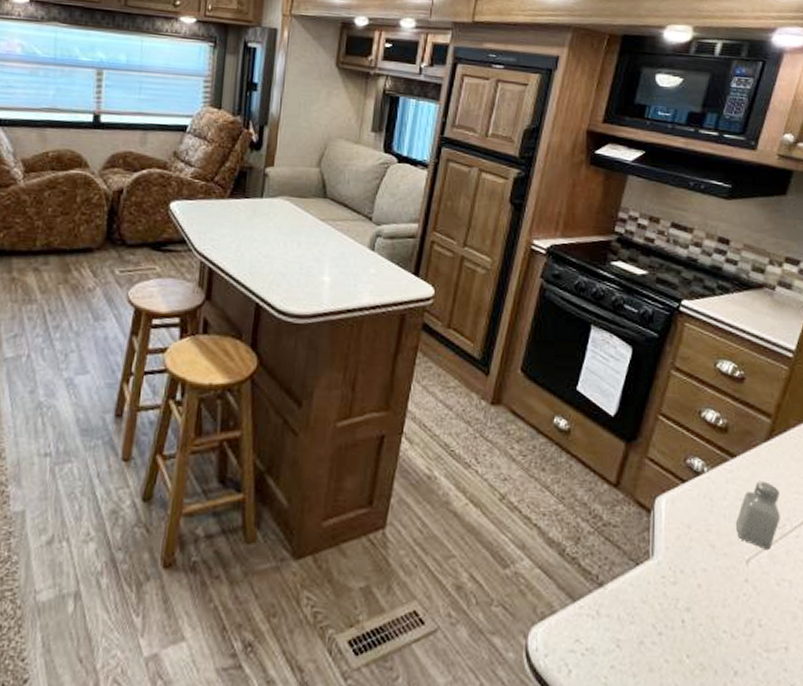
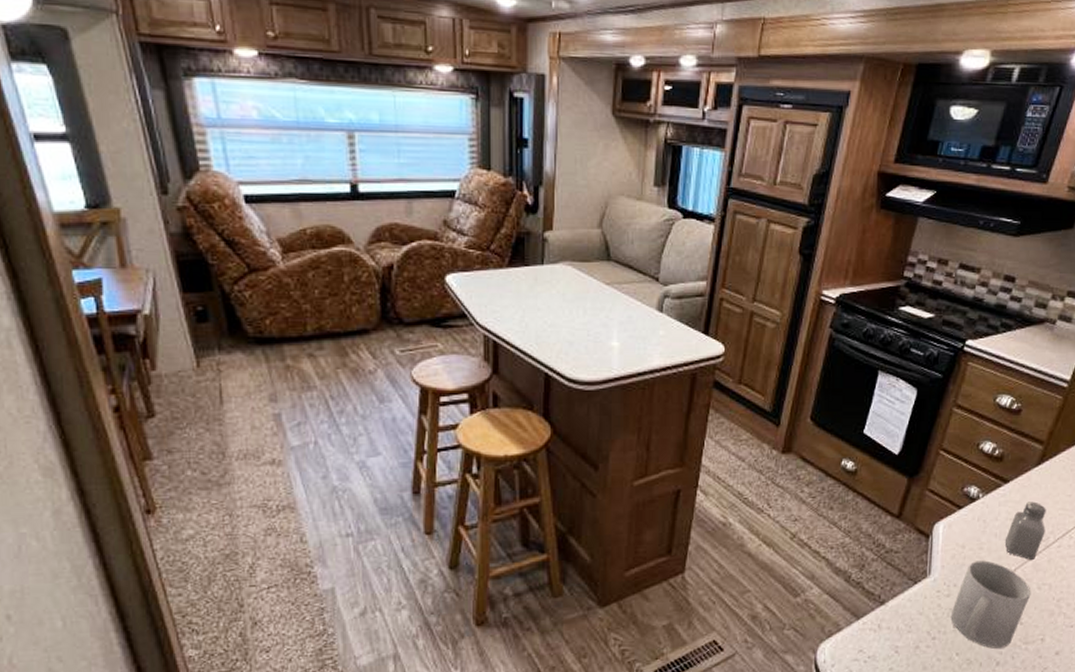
mug: none [678,545,769,654] -> present [950,560,1031,649]

